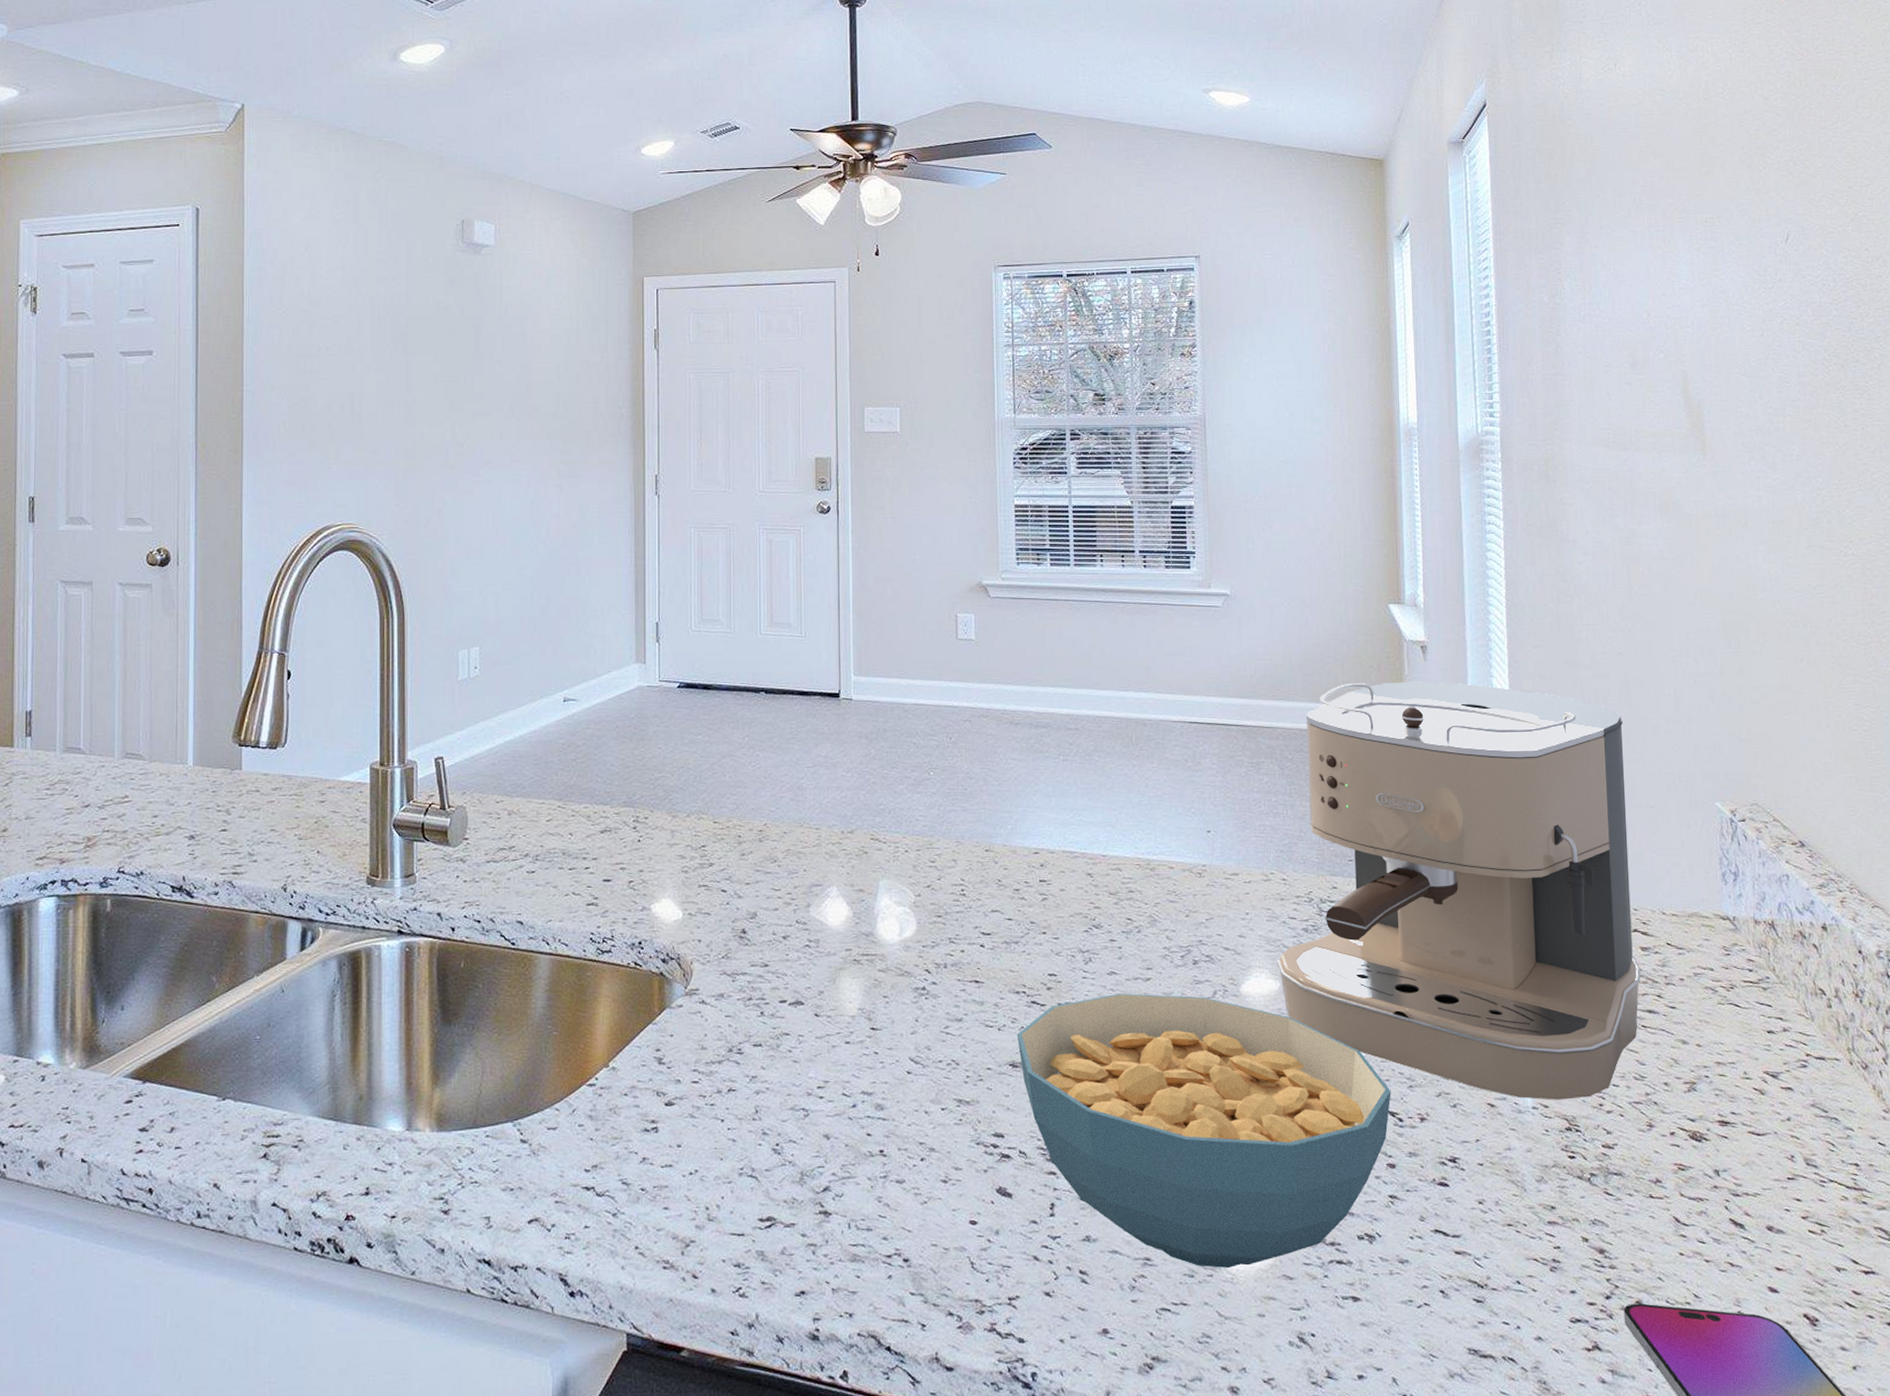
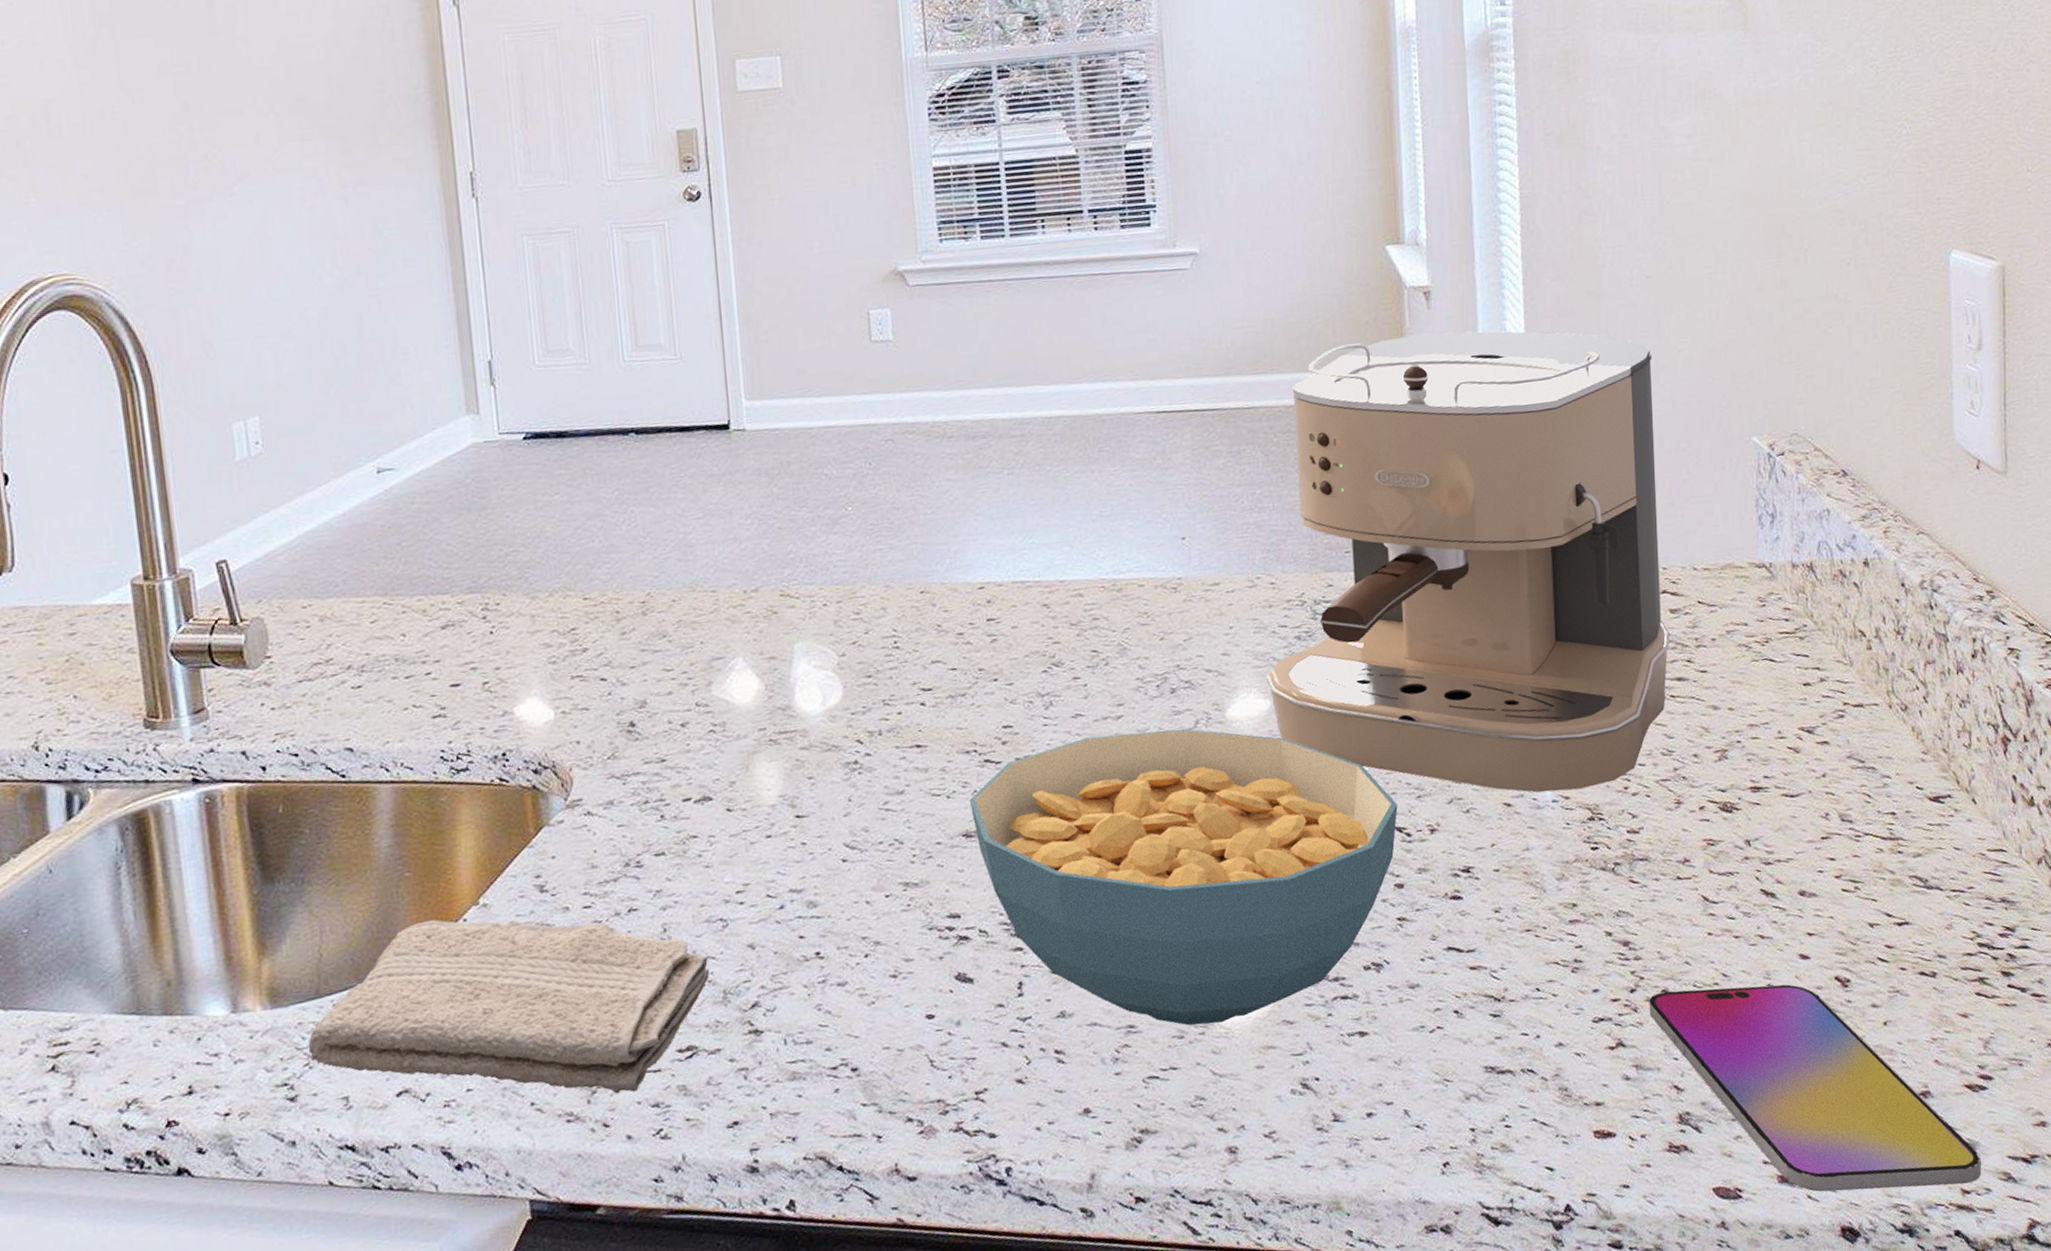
washcloth: none [462,1075,791,1251] -> present [307,920,710,1094]

